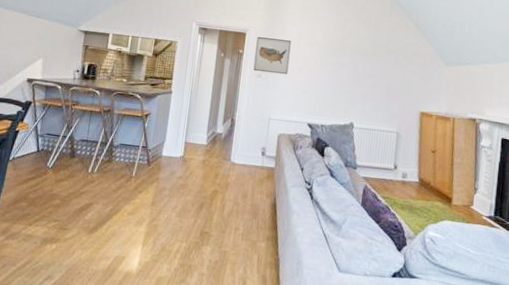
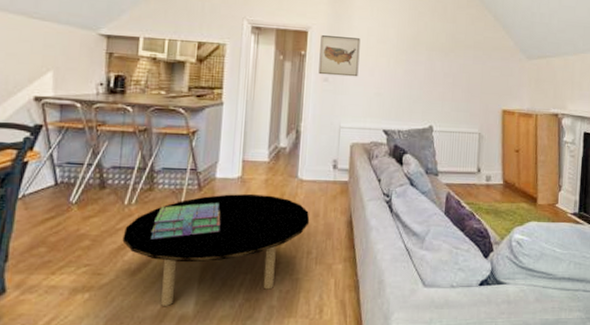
coffee table: none [84,170,239,263] -> present [122,193,310,306]
stack of books: none [106,176,164,205] -> present [150,203,221,239]

